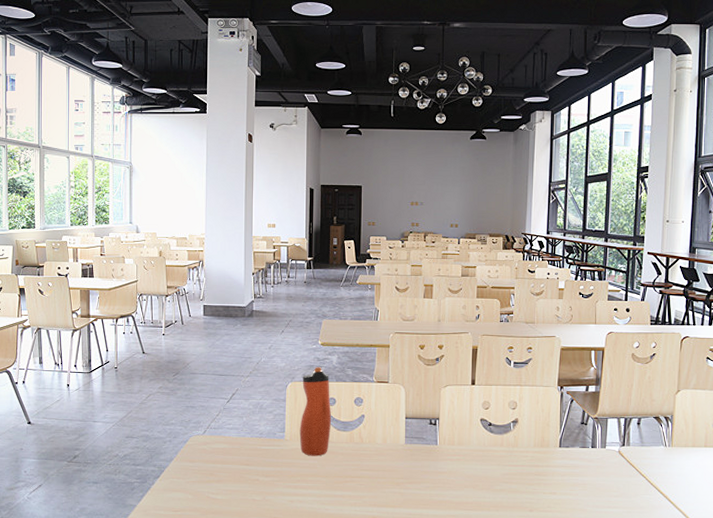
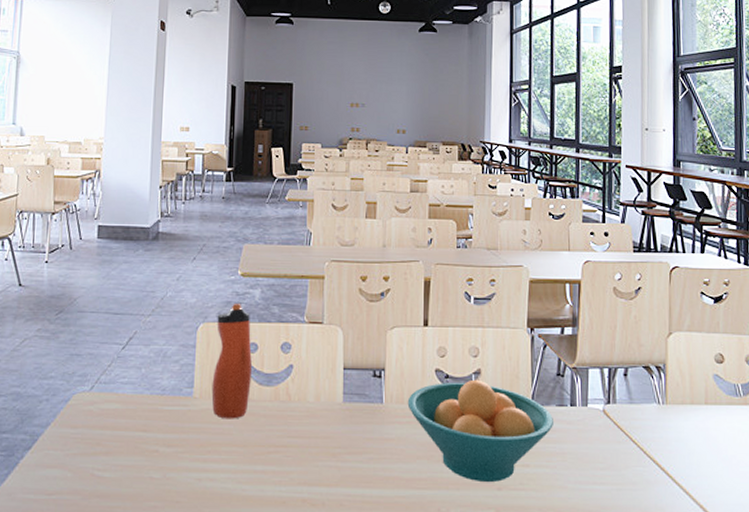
fruit bowl: none [457,427,577,506] -> present [407,379,553,483]

